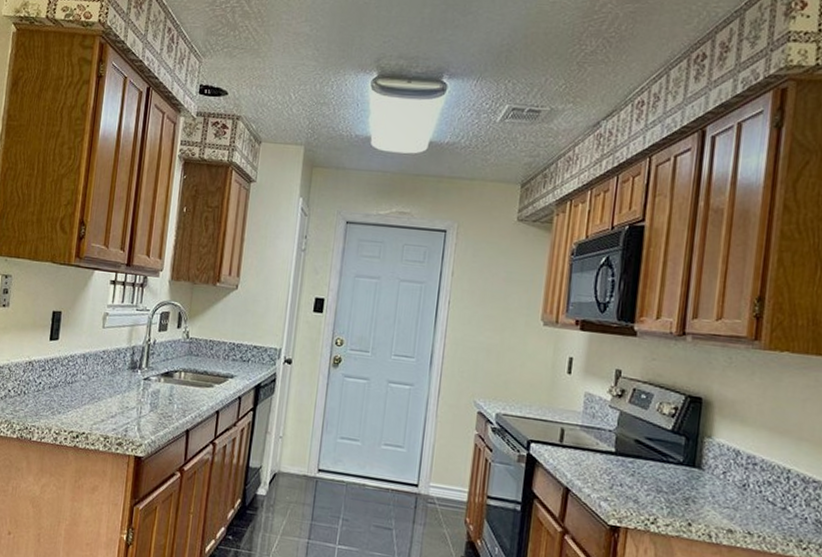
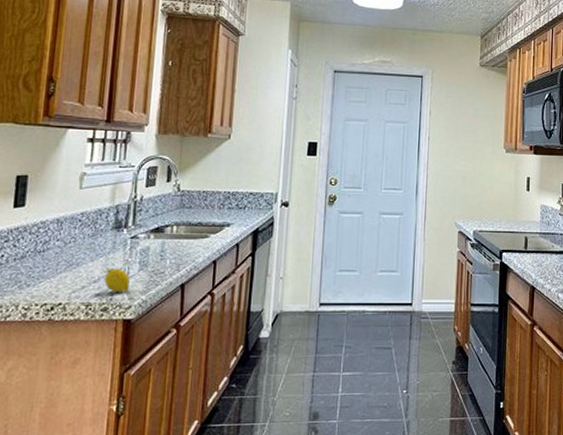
fruit: none [120,406,142,430] -> present [104,269,130,292]

